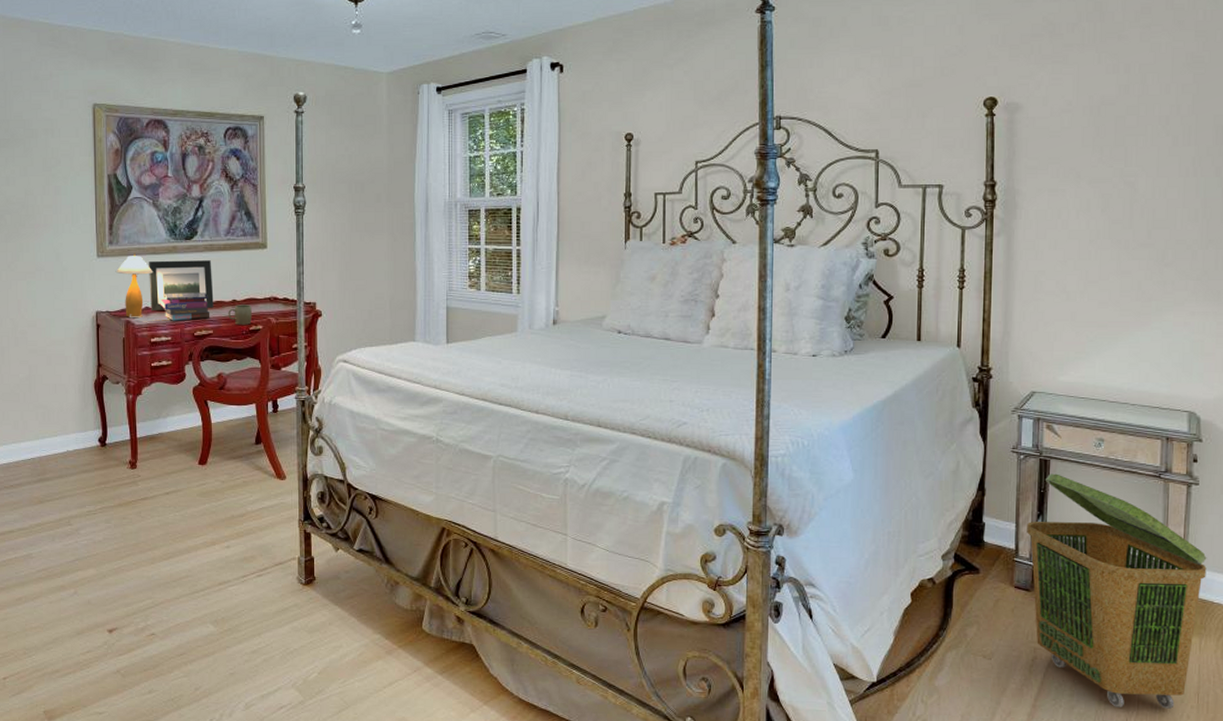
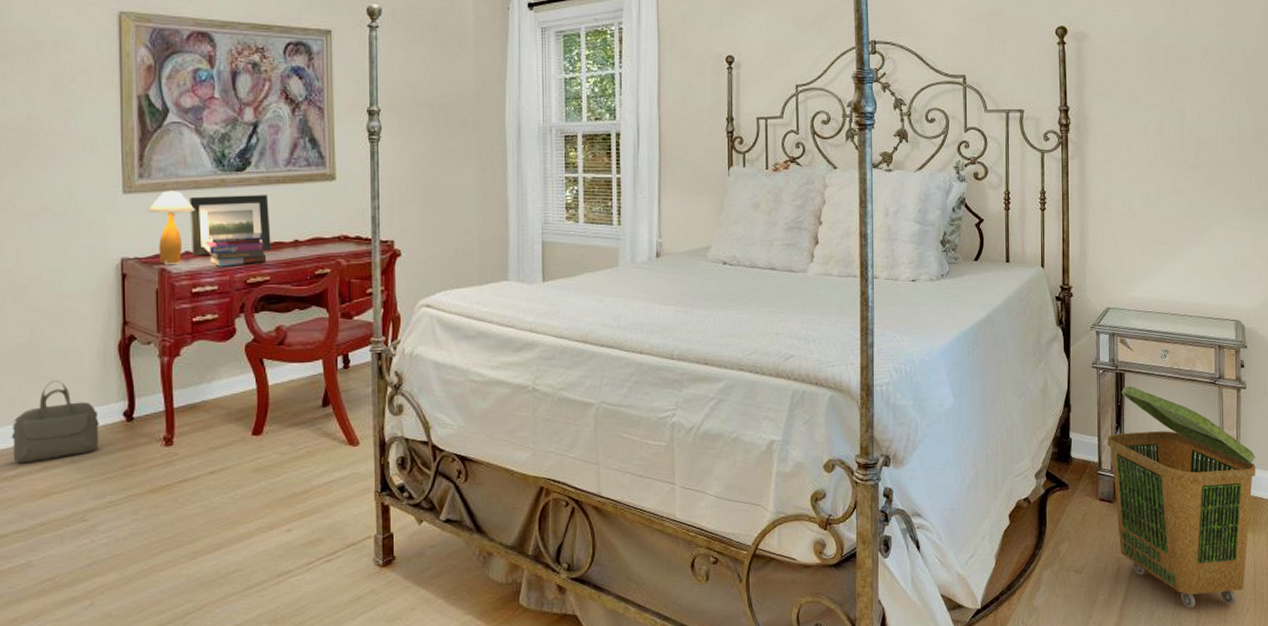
handbag: none [16,409,81,475] -> present [11,380,99,464]
mug: present [228,305,252,325] -> none [289,245,318,269]

